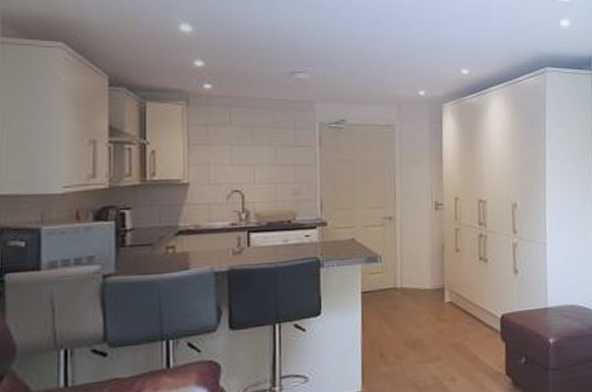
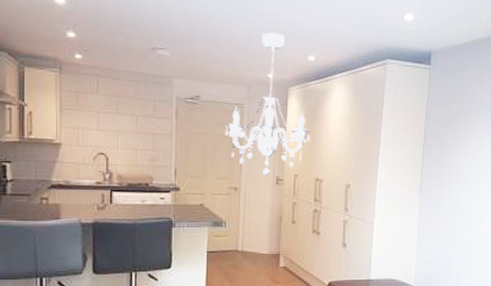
chandelier: none [375,47,469,201] -> present [225,32,310,175]

